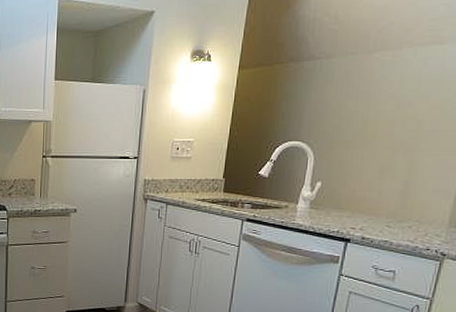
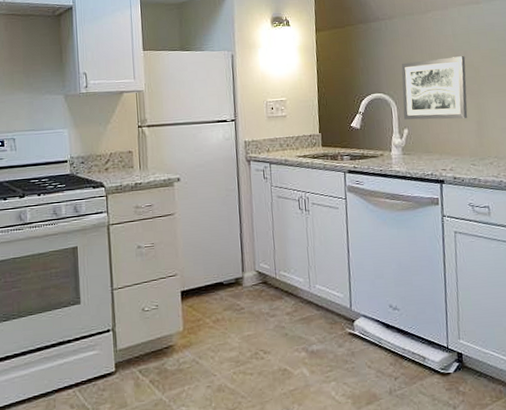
wall art: none [319,106,409,176] -> present [401,56,468,120]

